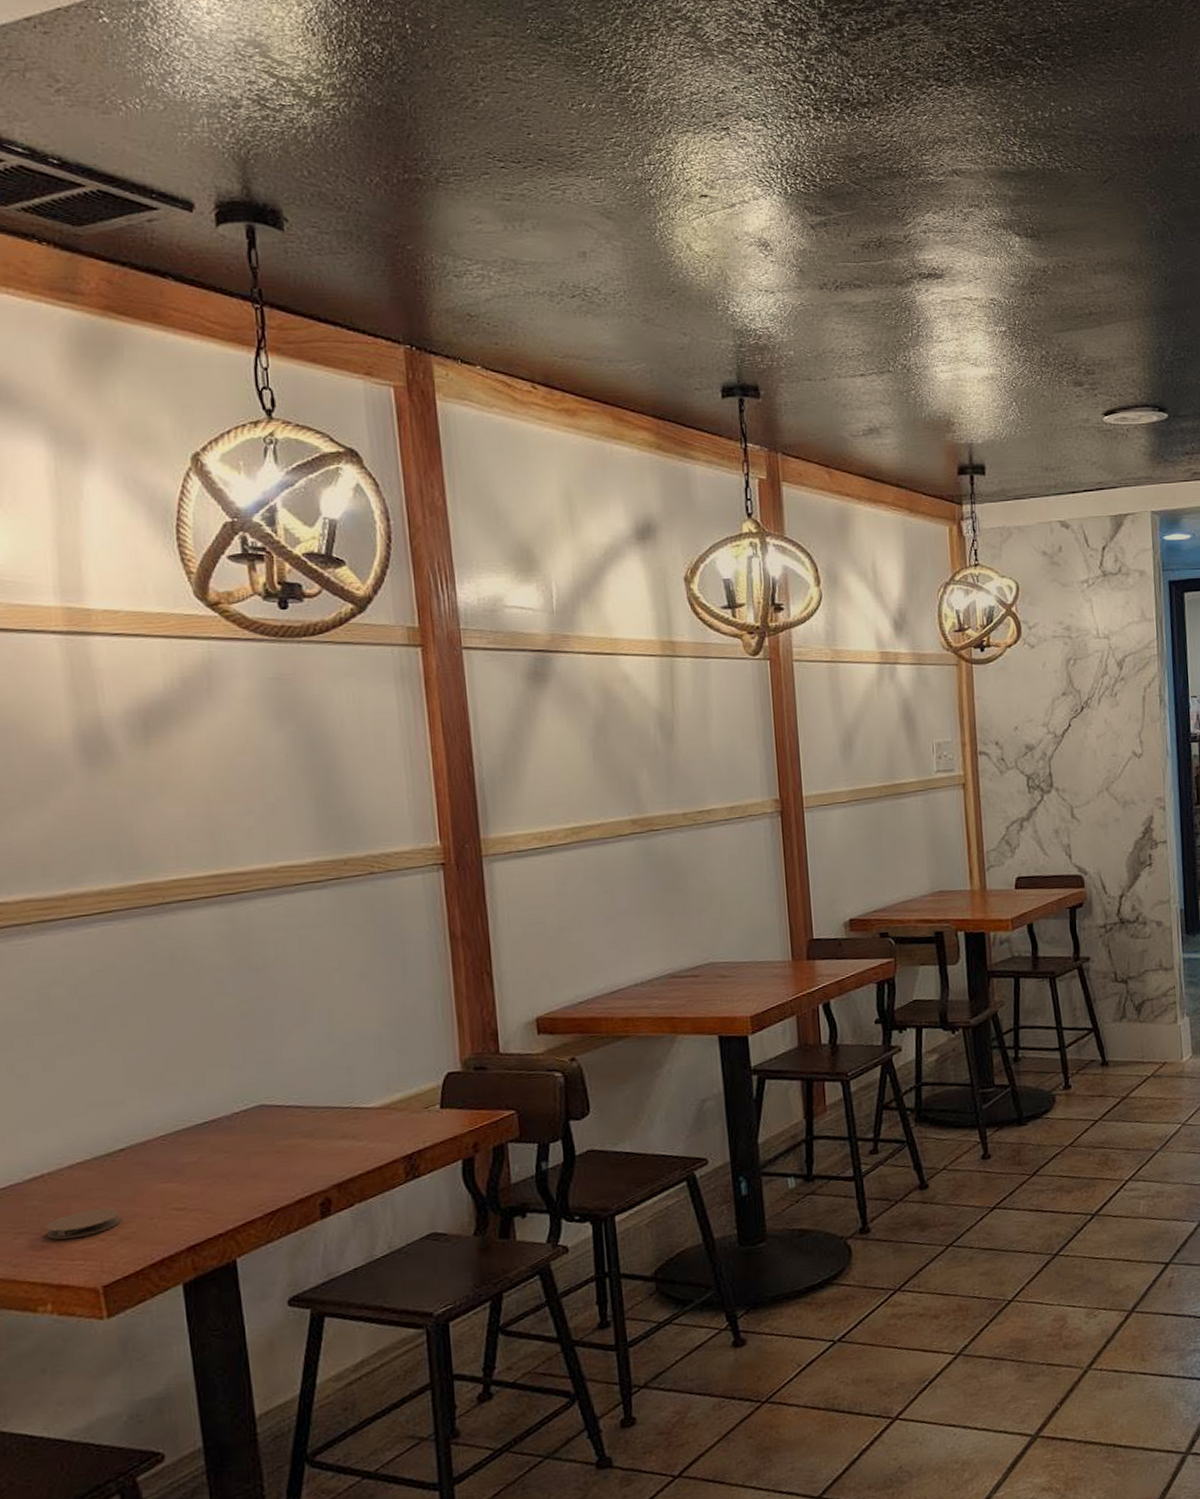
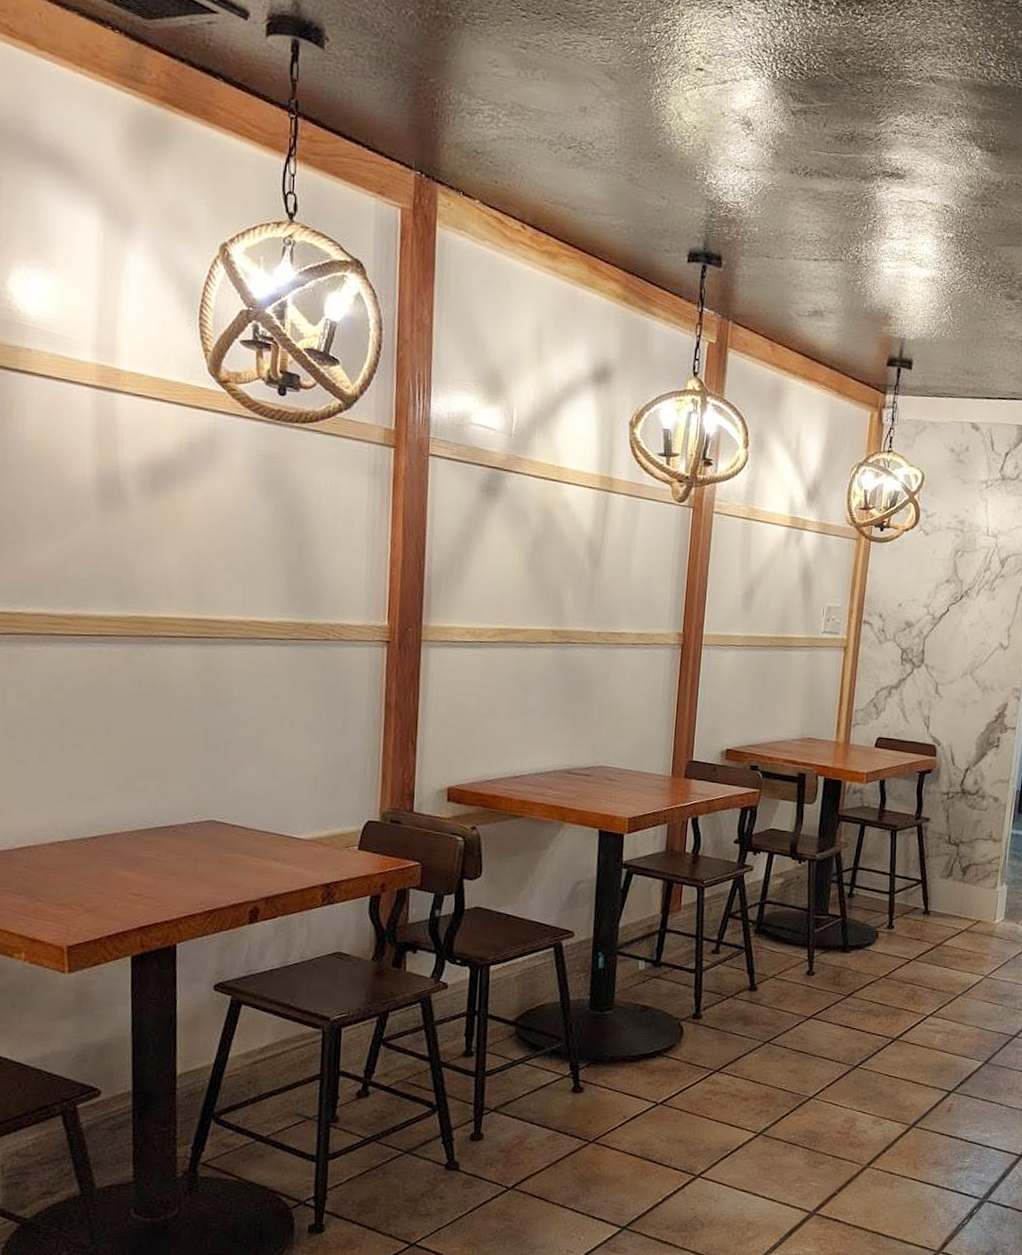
coaster: present [45,1207,120,1240] -> none [27,881,87,903]

